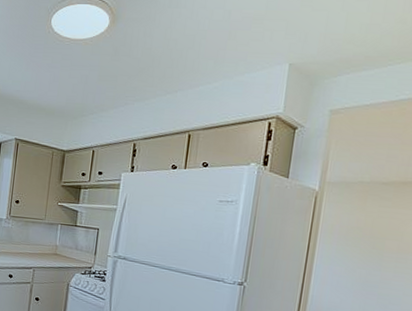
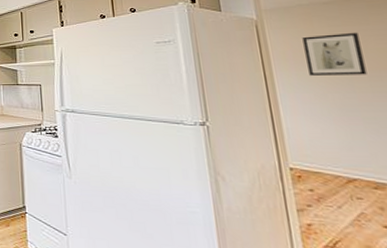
wall art: none [347,213,402,256] -> present [302,32,367,76]

